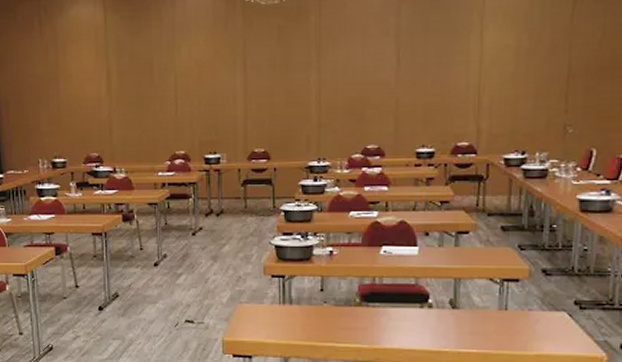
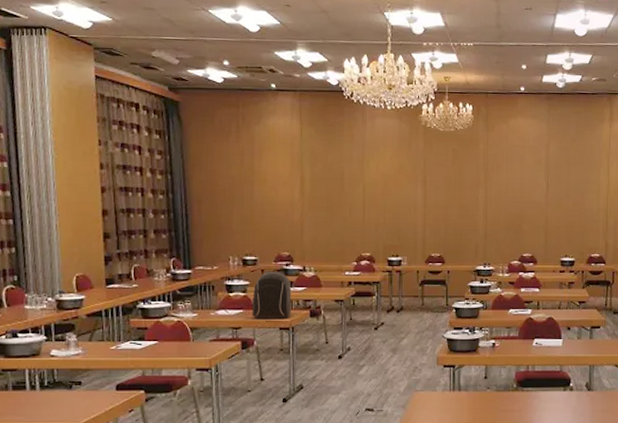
backpack: none [63,173,103,223] -> present [252,271,292,318]

